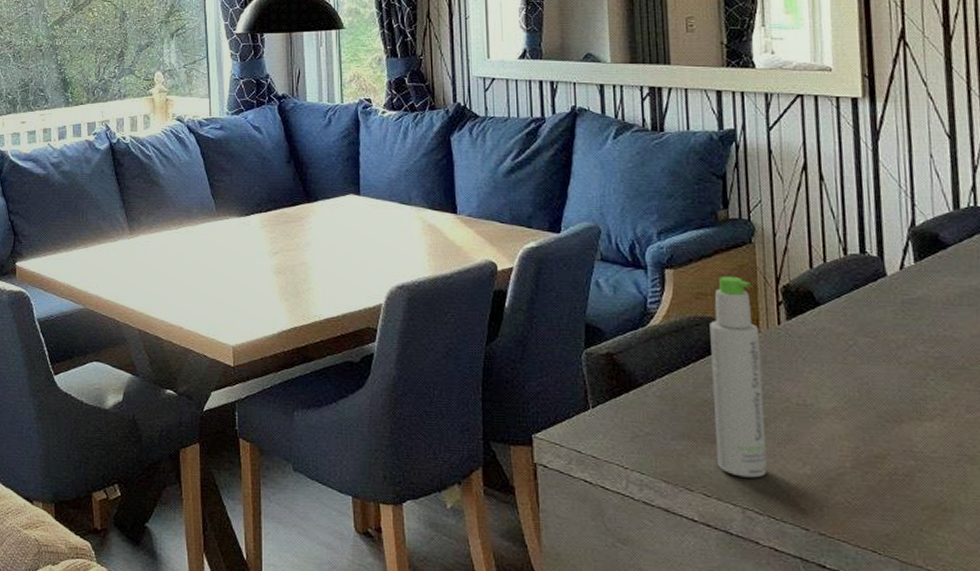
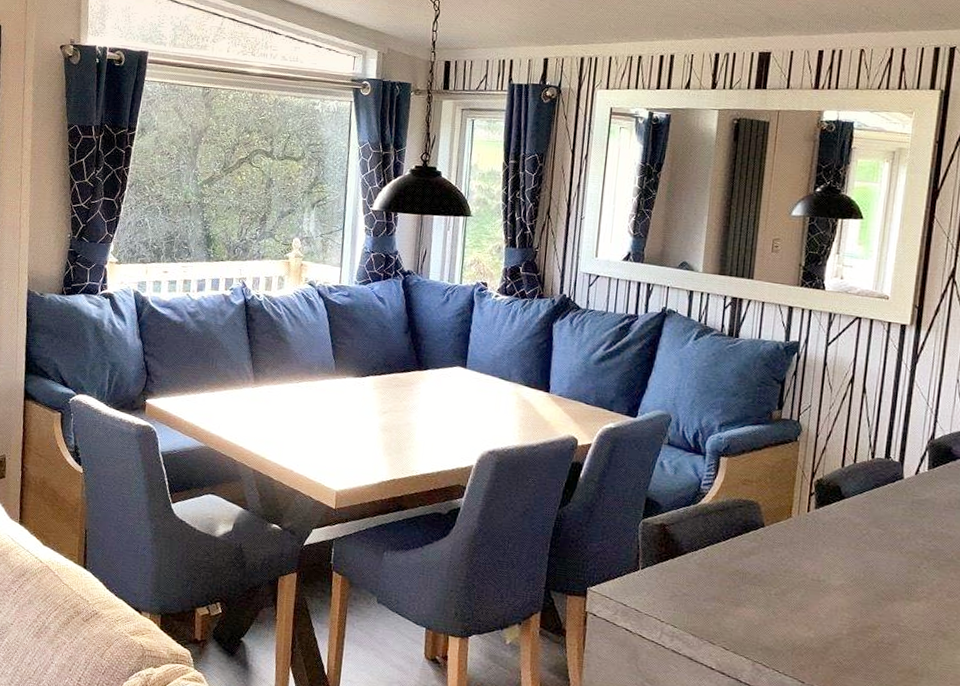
bottle: present [709,275,767,478] -> none [739,467,791,638]

